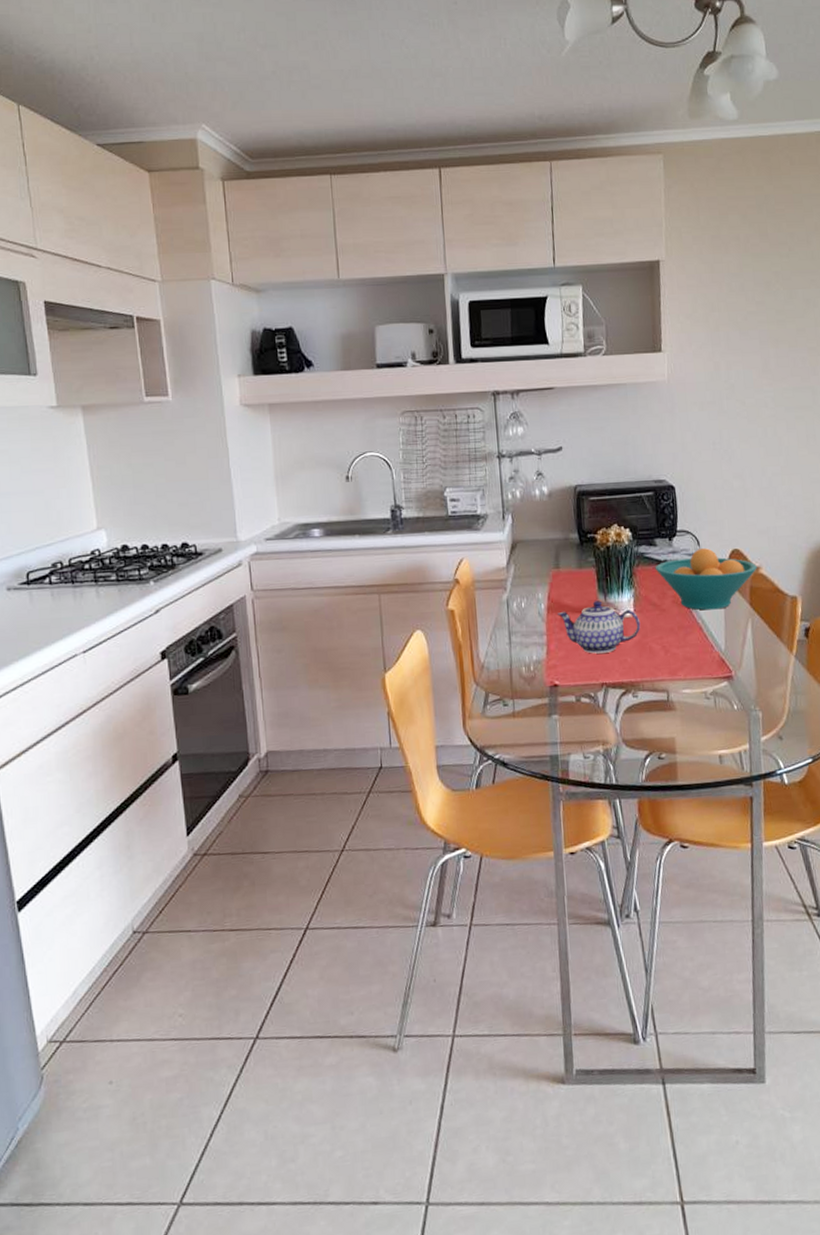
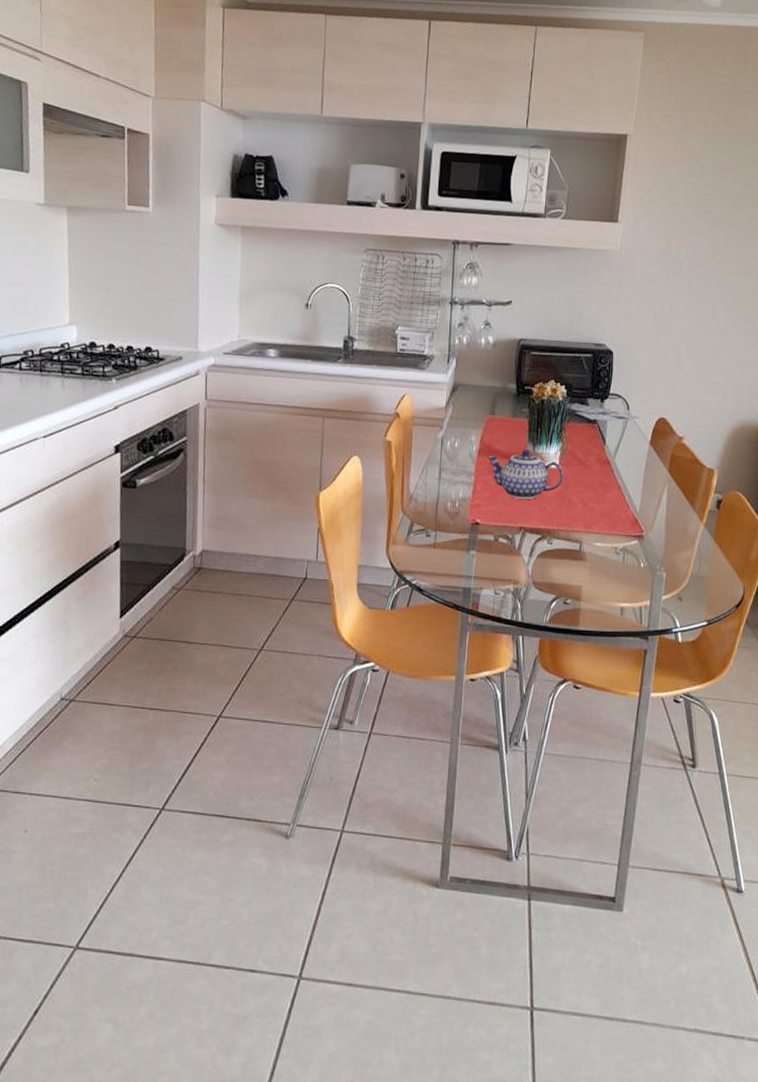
fruit bowl: present [655,547,757,610] -> none [584,412,680,472]

